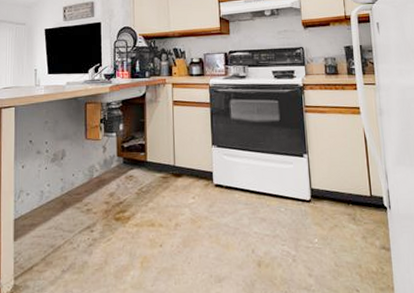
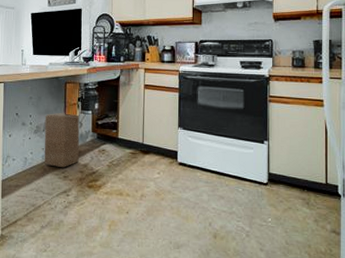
wooden block: none [63,136,103,200] -> present [44,112,80,168]

